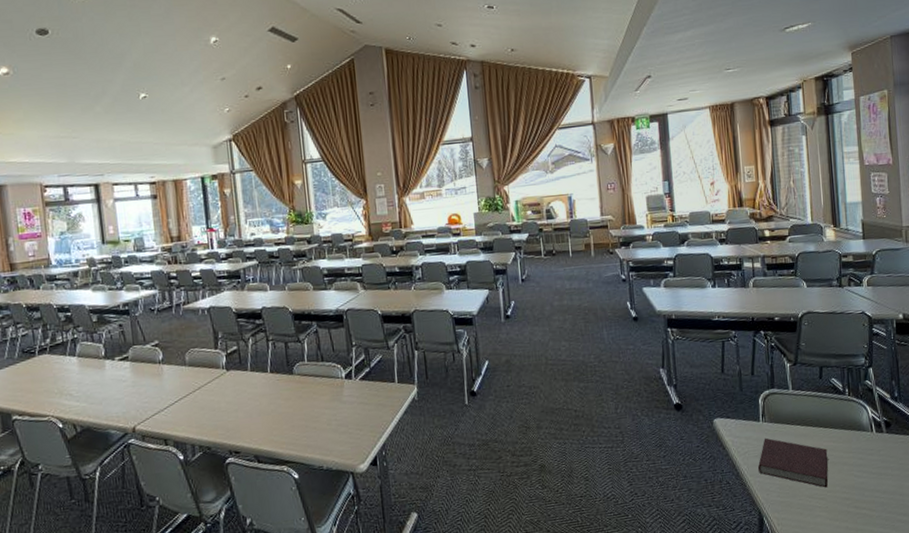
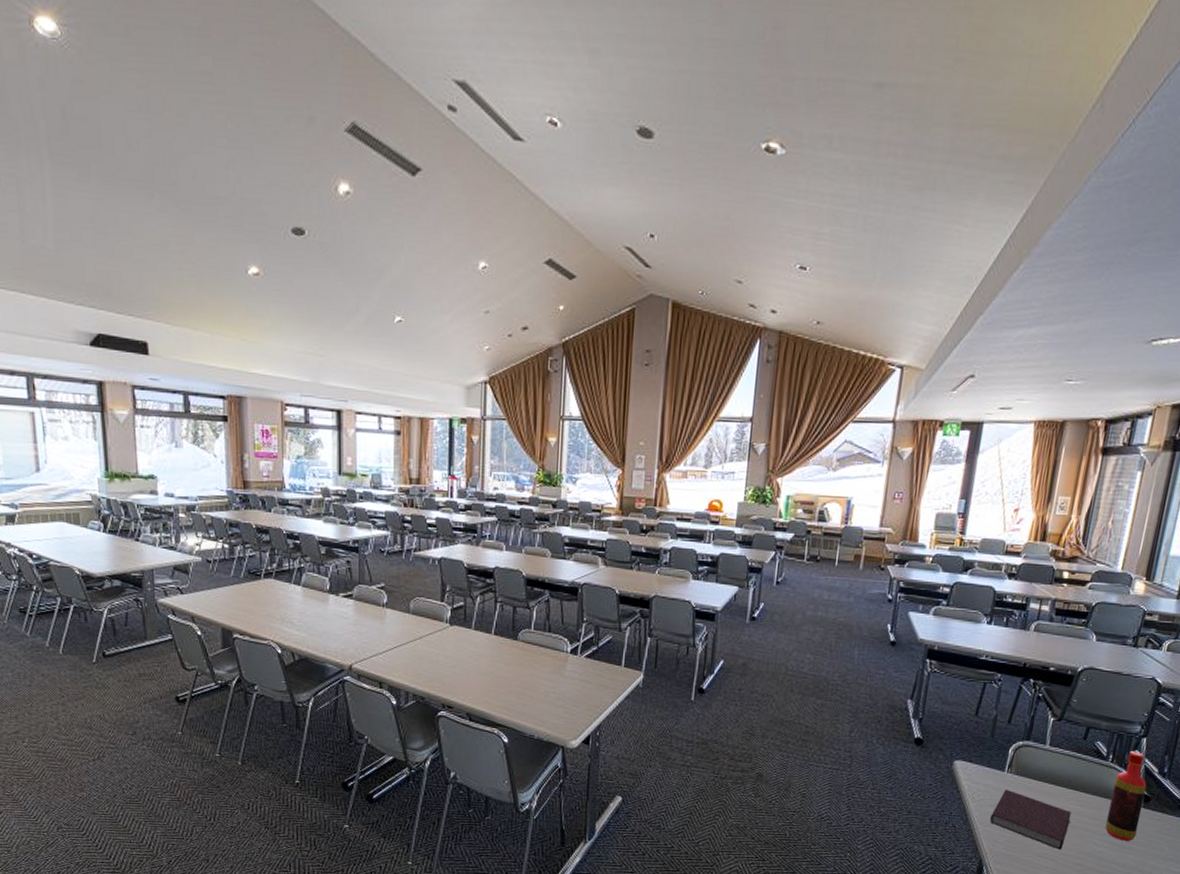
bottle: none [856,381,888,468] -> present [1105,751,1147,841]

